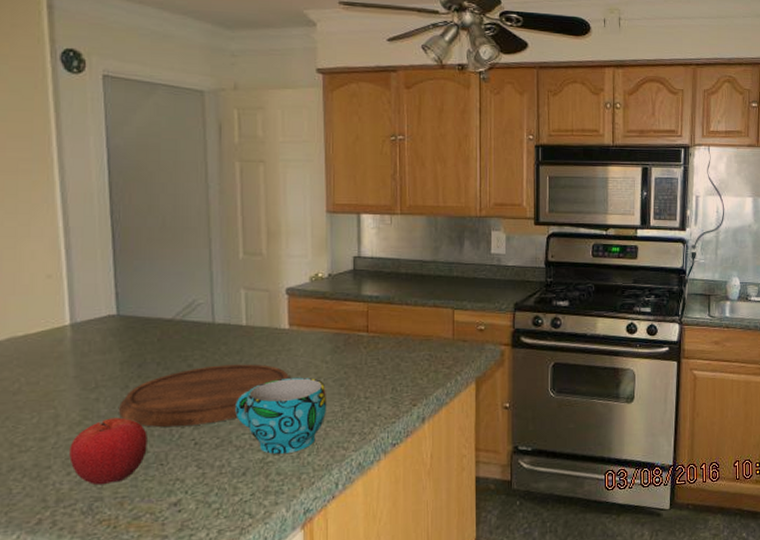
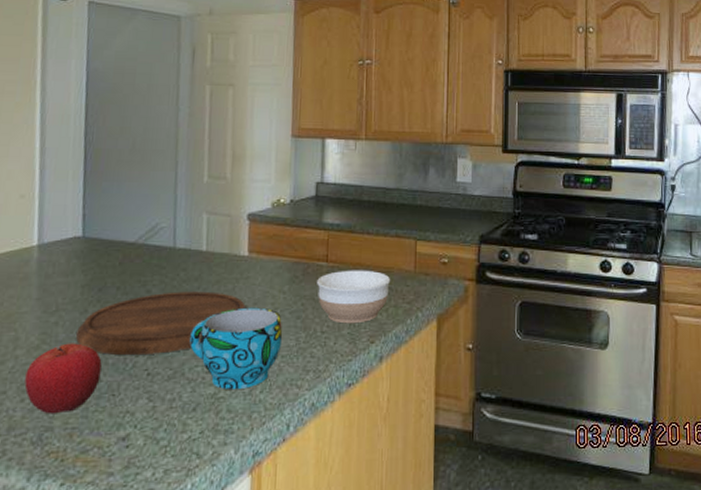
bowl: none [359,338,431,389] -> present [317,270,391,324]

